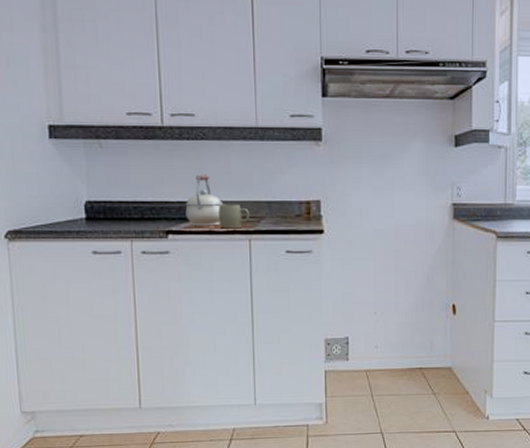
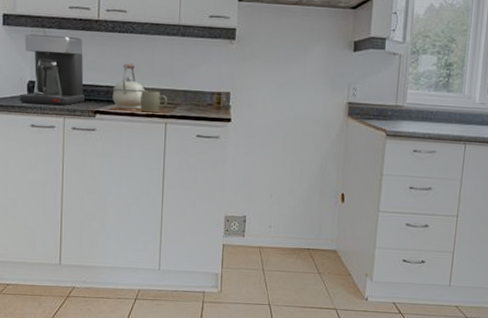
coffee maker: none [76,148,154,227] -> present [20,34,85,106]

